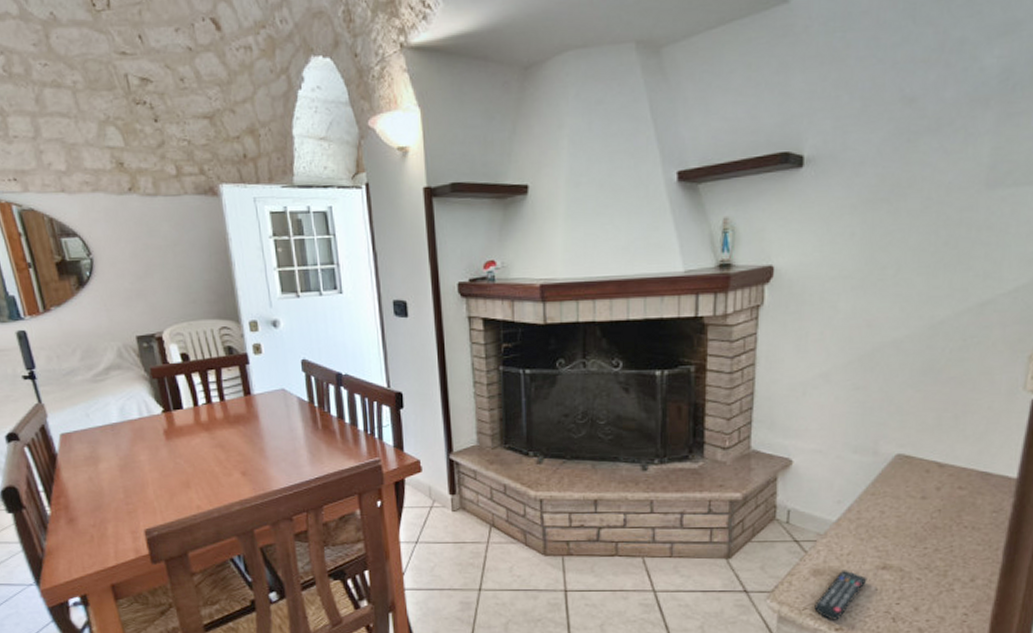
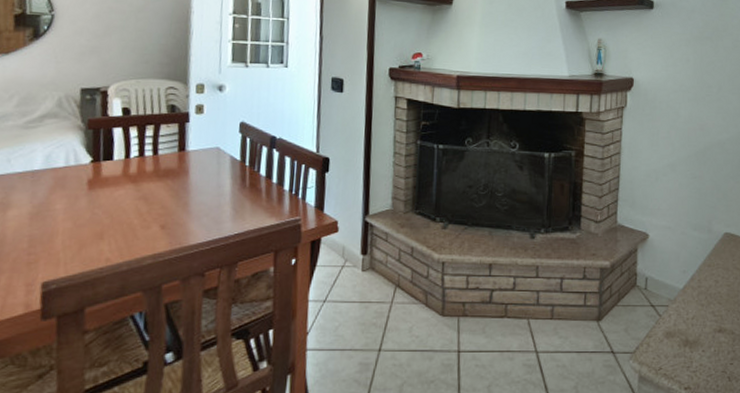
remote control: present [814,570,867,620] -> none [668,332,708,380]

